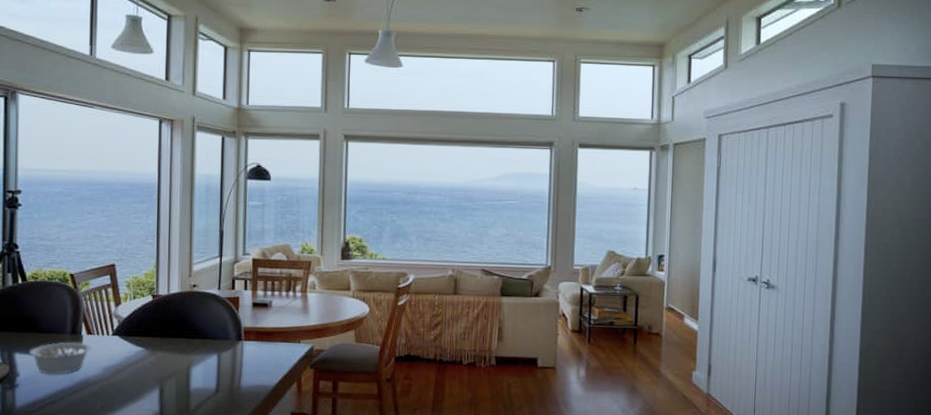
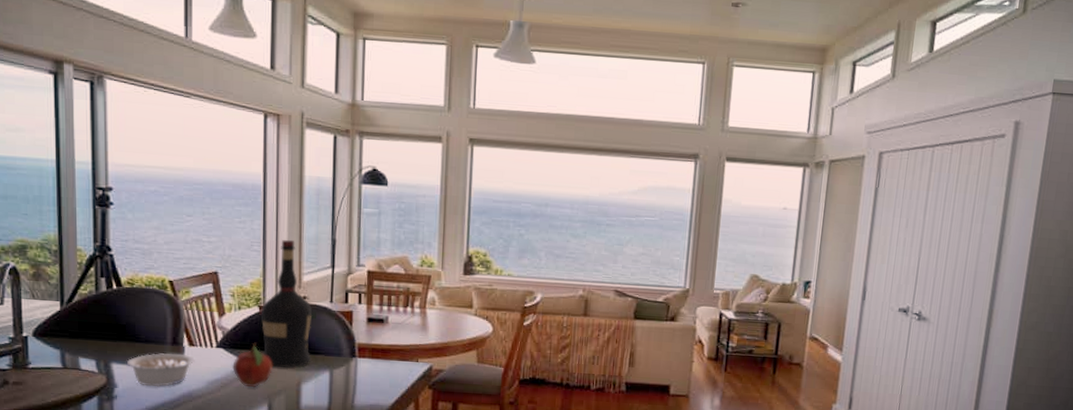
fruit: none [127,329,164,373] -> present [232,342,273,388]
liquor: none [154,232,201,353] -> present [260,239,312,368]

